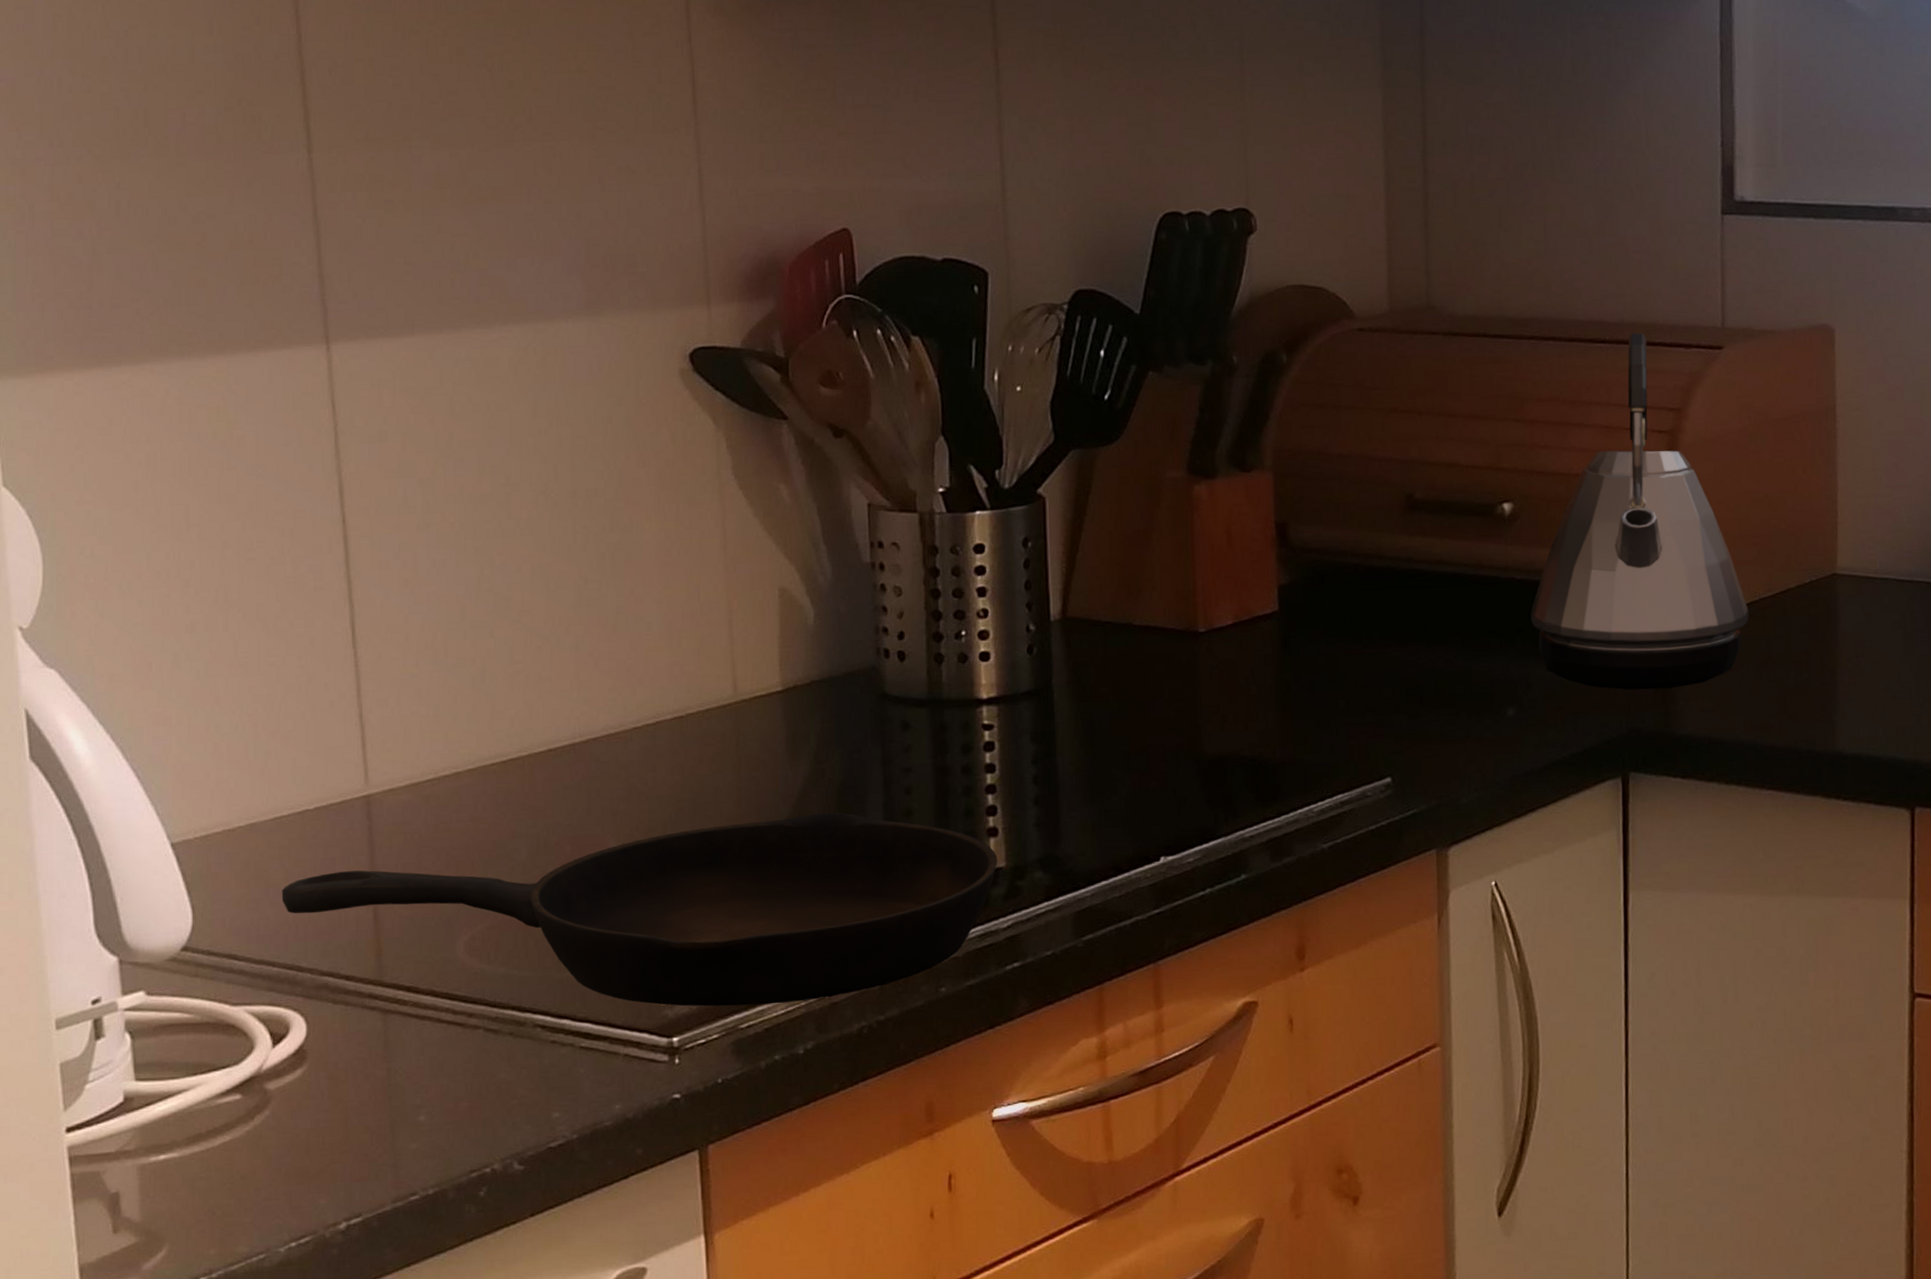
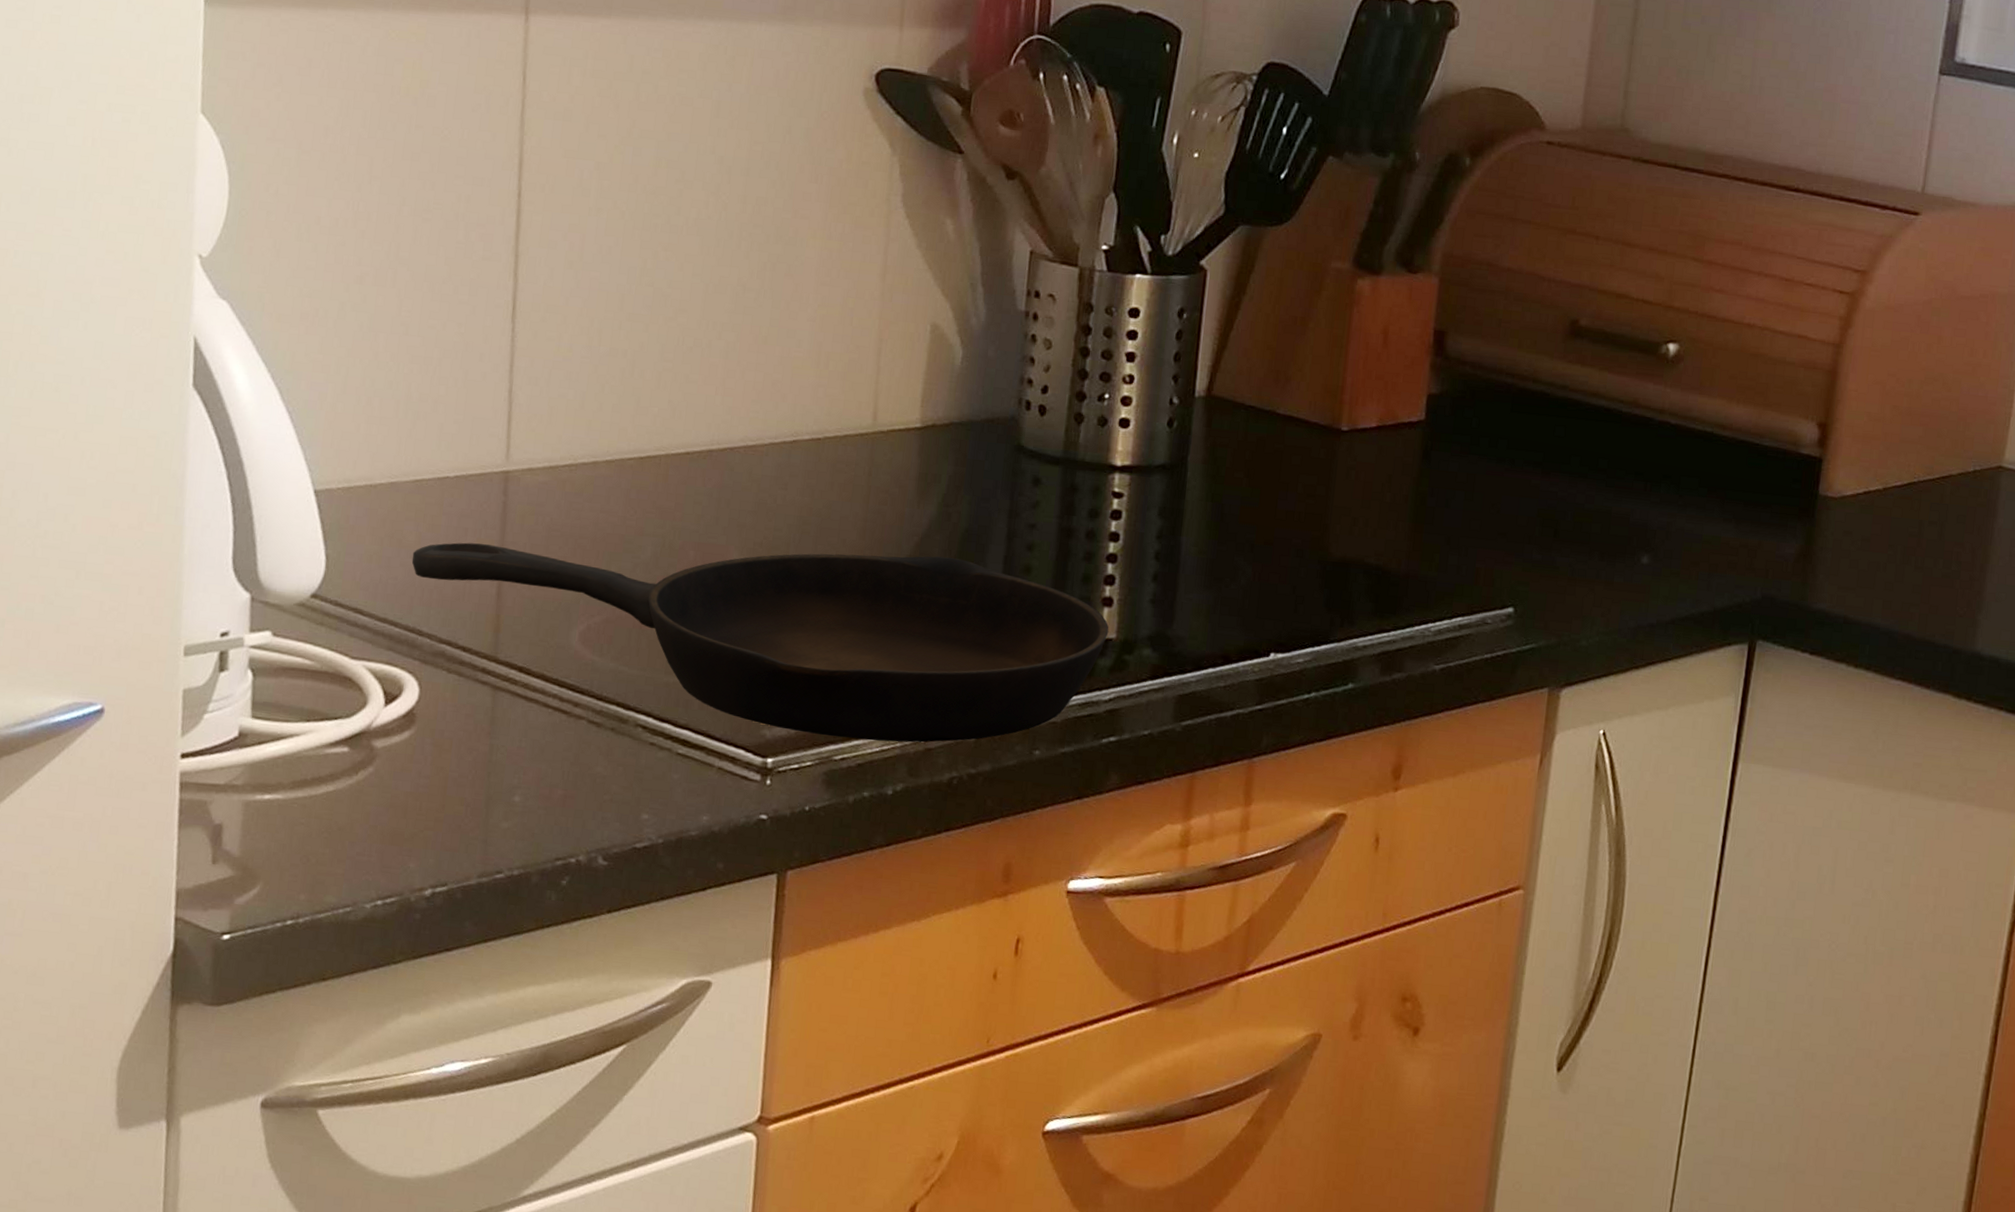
kettle: present [1530,333,1749,690] -> none [1679,186,1906,560]

